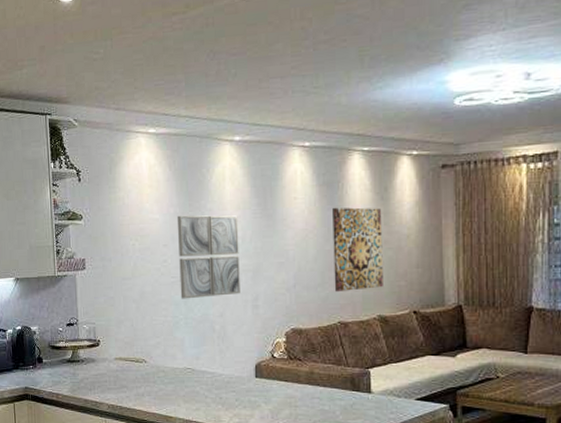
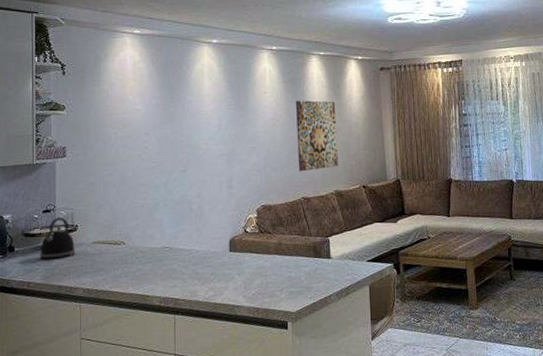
kettle: none [66,331,98,373] -> present [40,216,75,260]
wall art: present [176,215,240,299] -> none [158,106,216,183]

